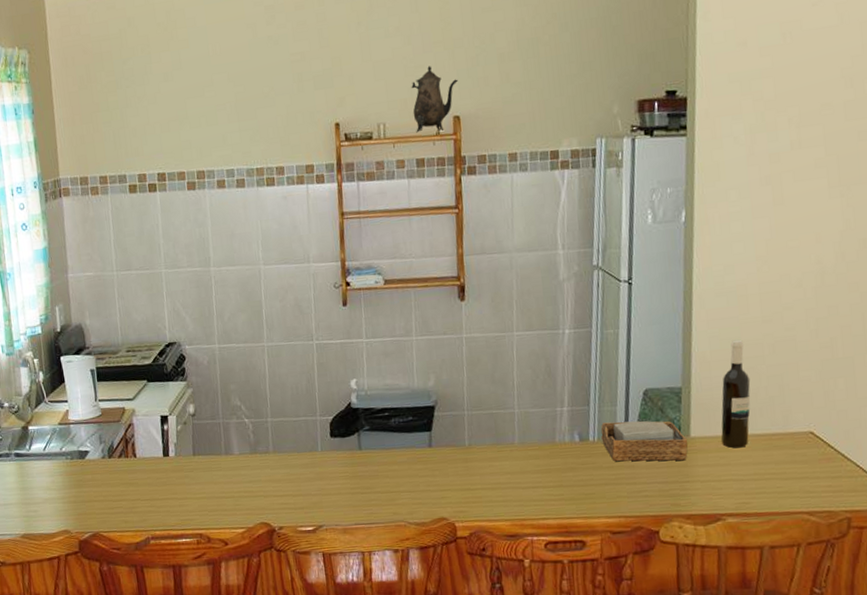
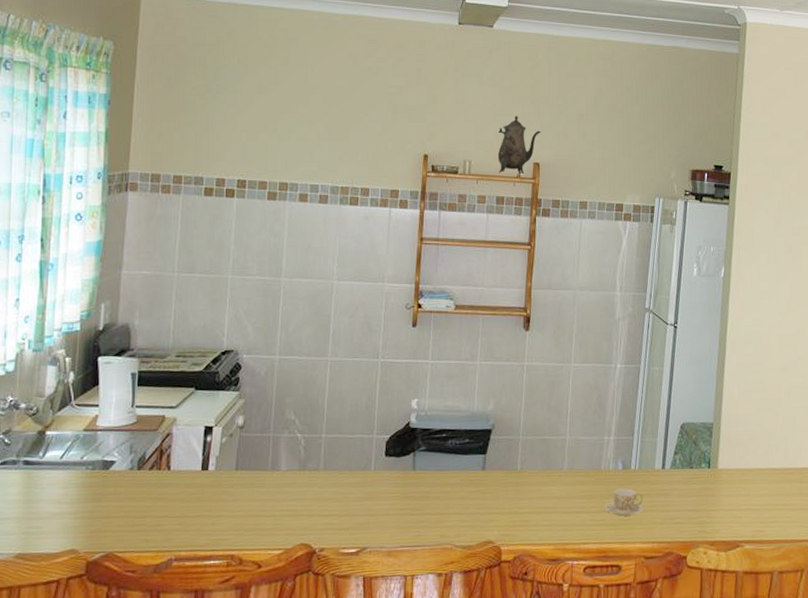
teacup: none [561,461,607,490] -> present [603,488,644,516]
napkin holder: present [600,420,688,462] -> none [642,452,715,491]
wine bottle: present [720,339,751,448] -> none [743,383,770,481]

